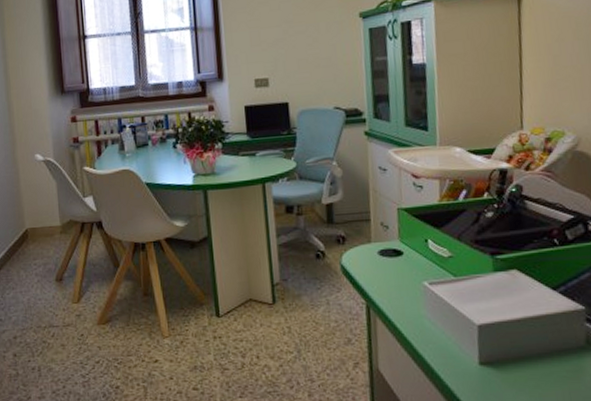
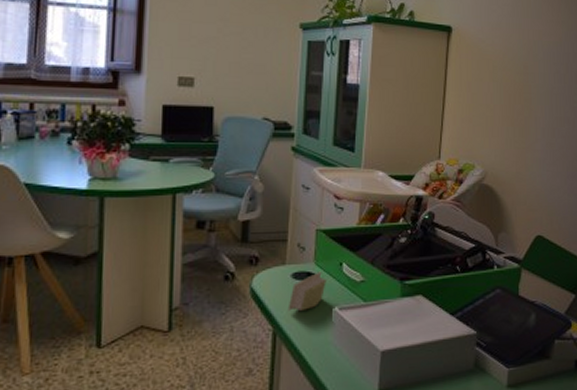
sticky notes: none [378,248,414,286] -> present [287,271,327,311]

